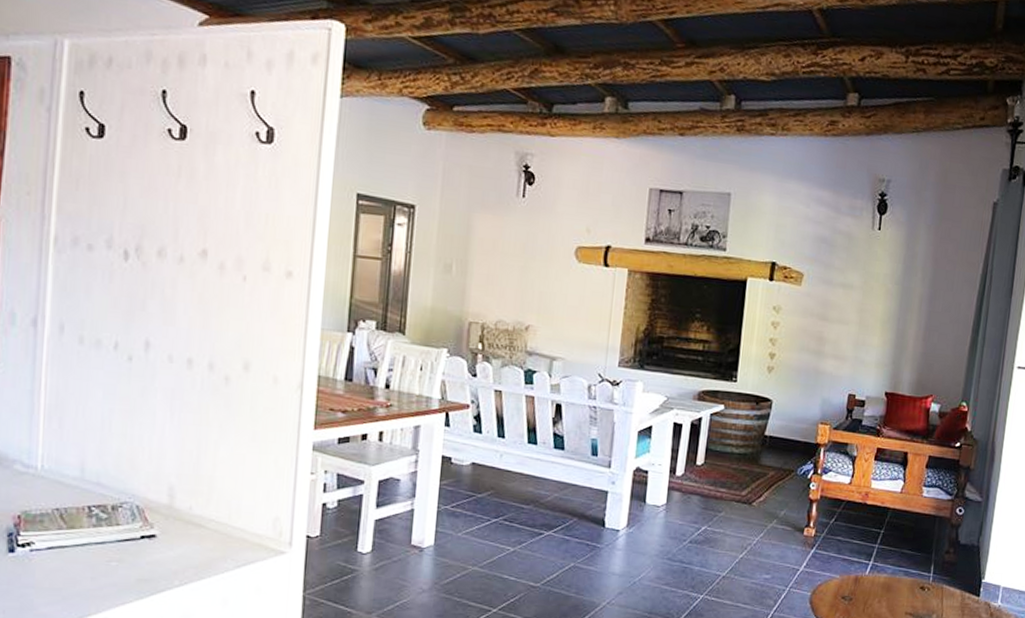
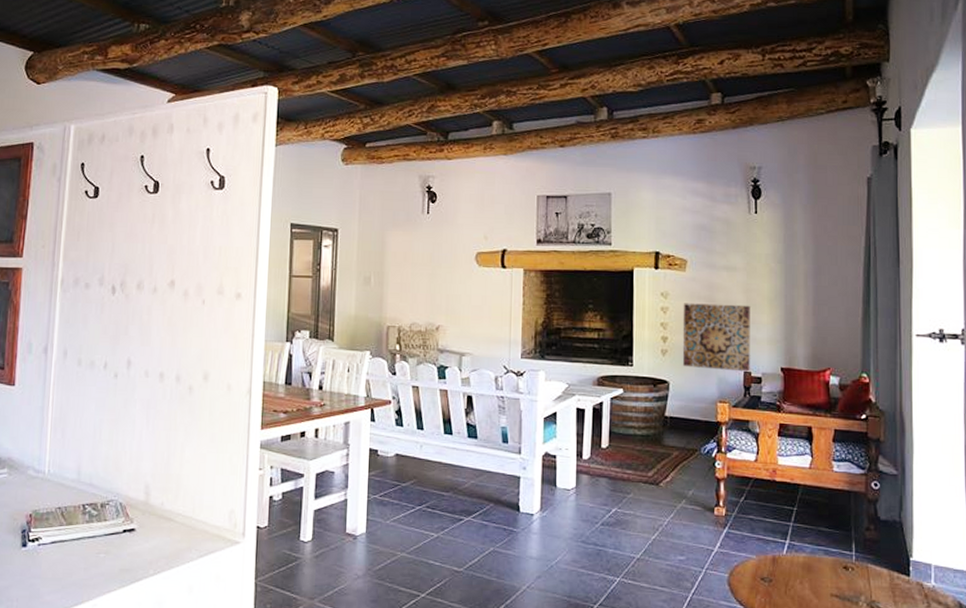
wall art: none [787,319,862,395] -> present [682,303,750,372]

